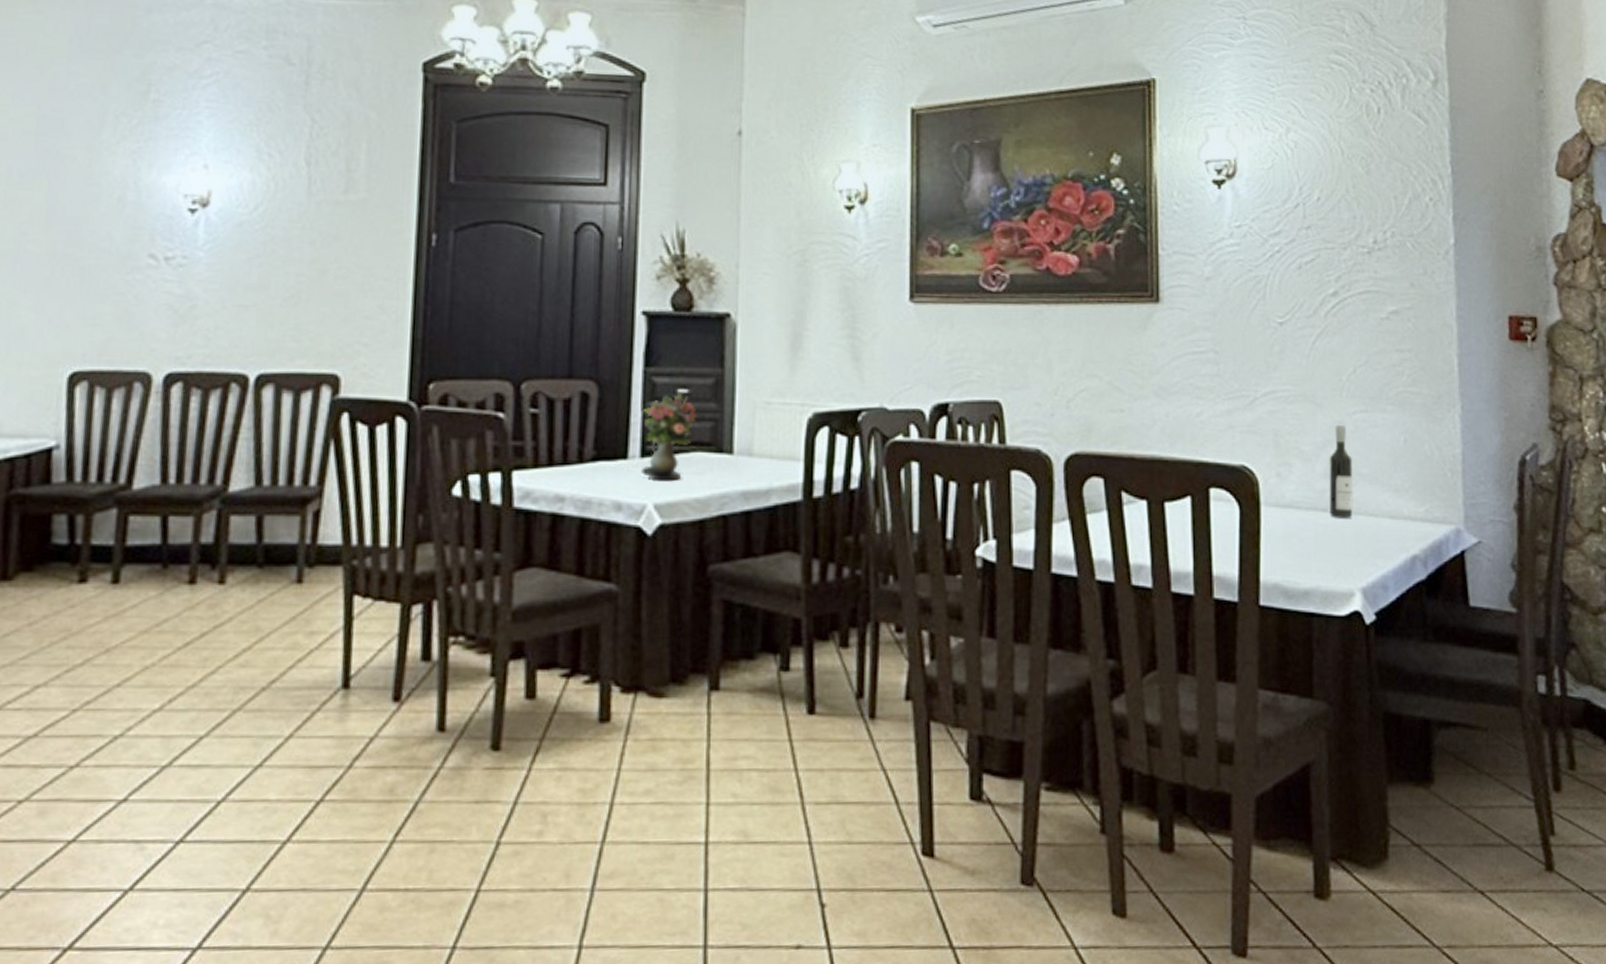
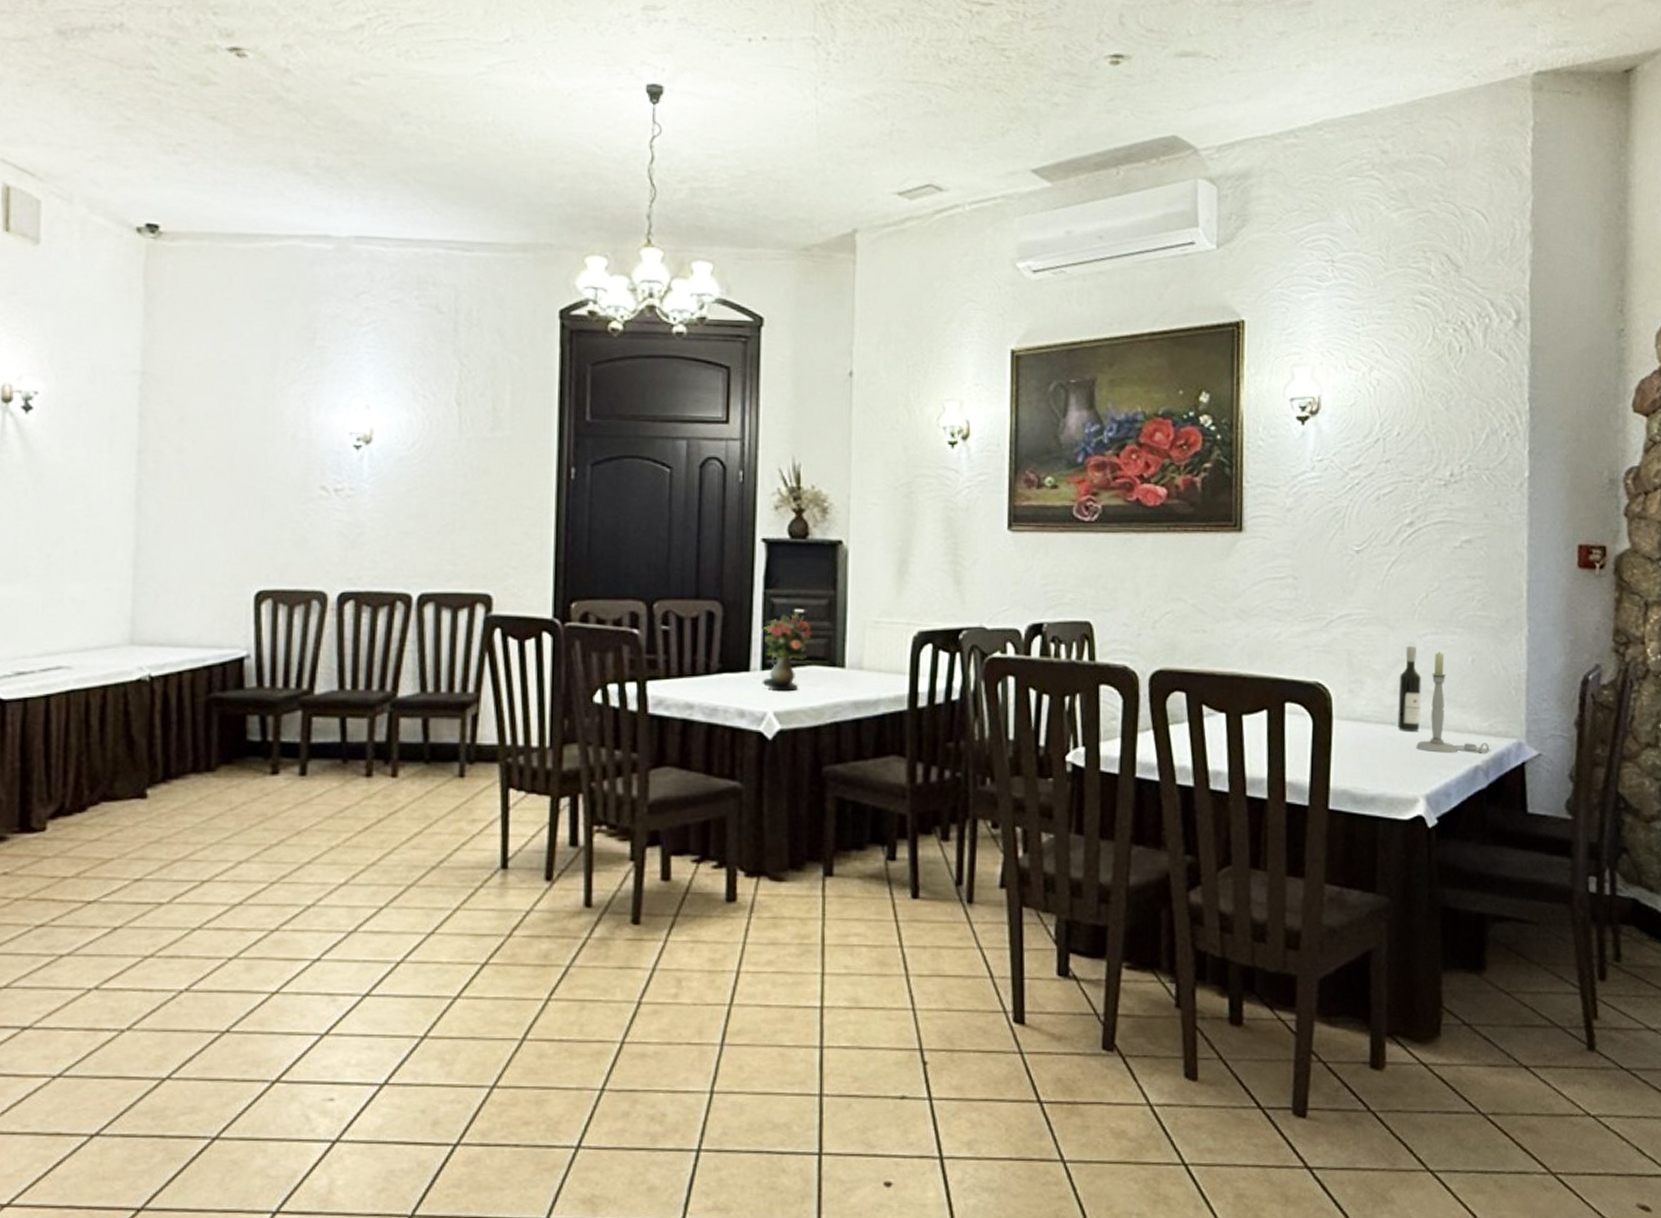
candlestick: none [1350,431,1429,543] -> present [1416,652,1491,755]

